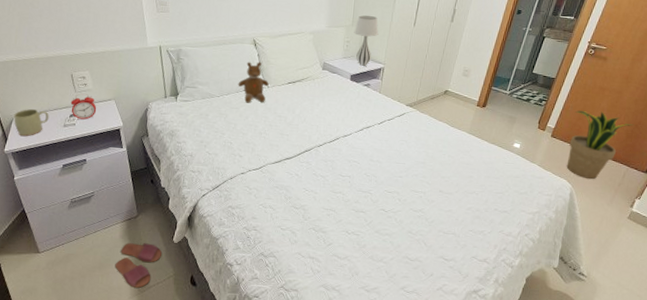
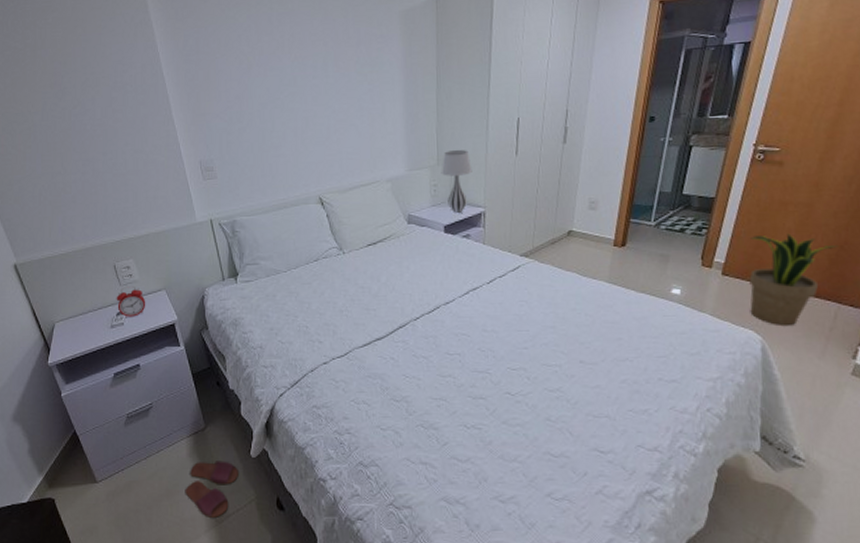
mug: present [13,108,49,136] -> none [55,310,94,343]
stuffed bear: present [237,61,269,103] -> none [307,223,344,276]

